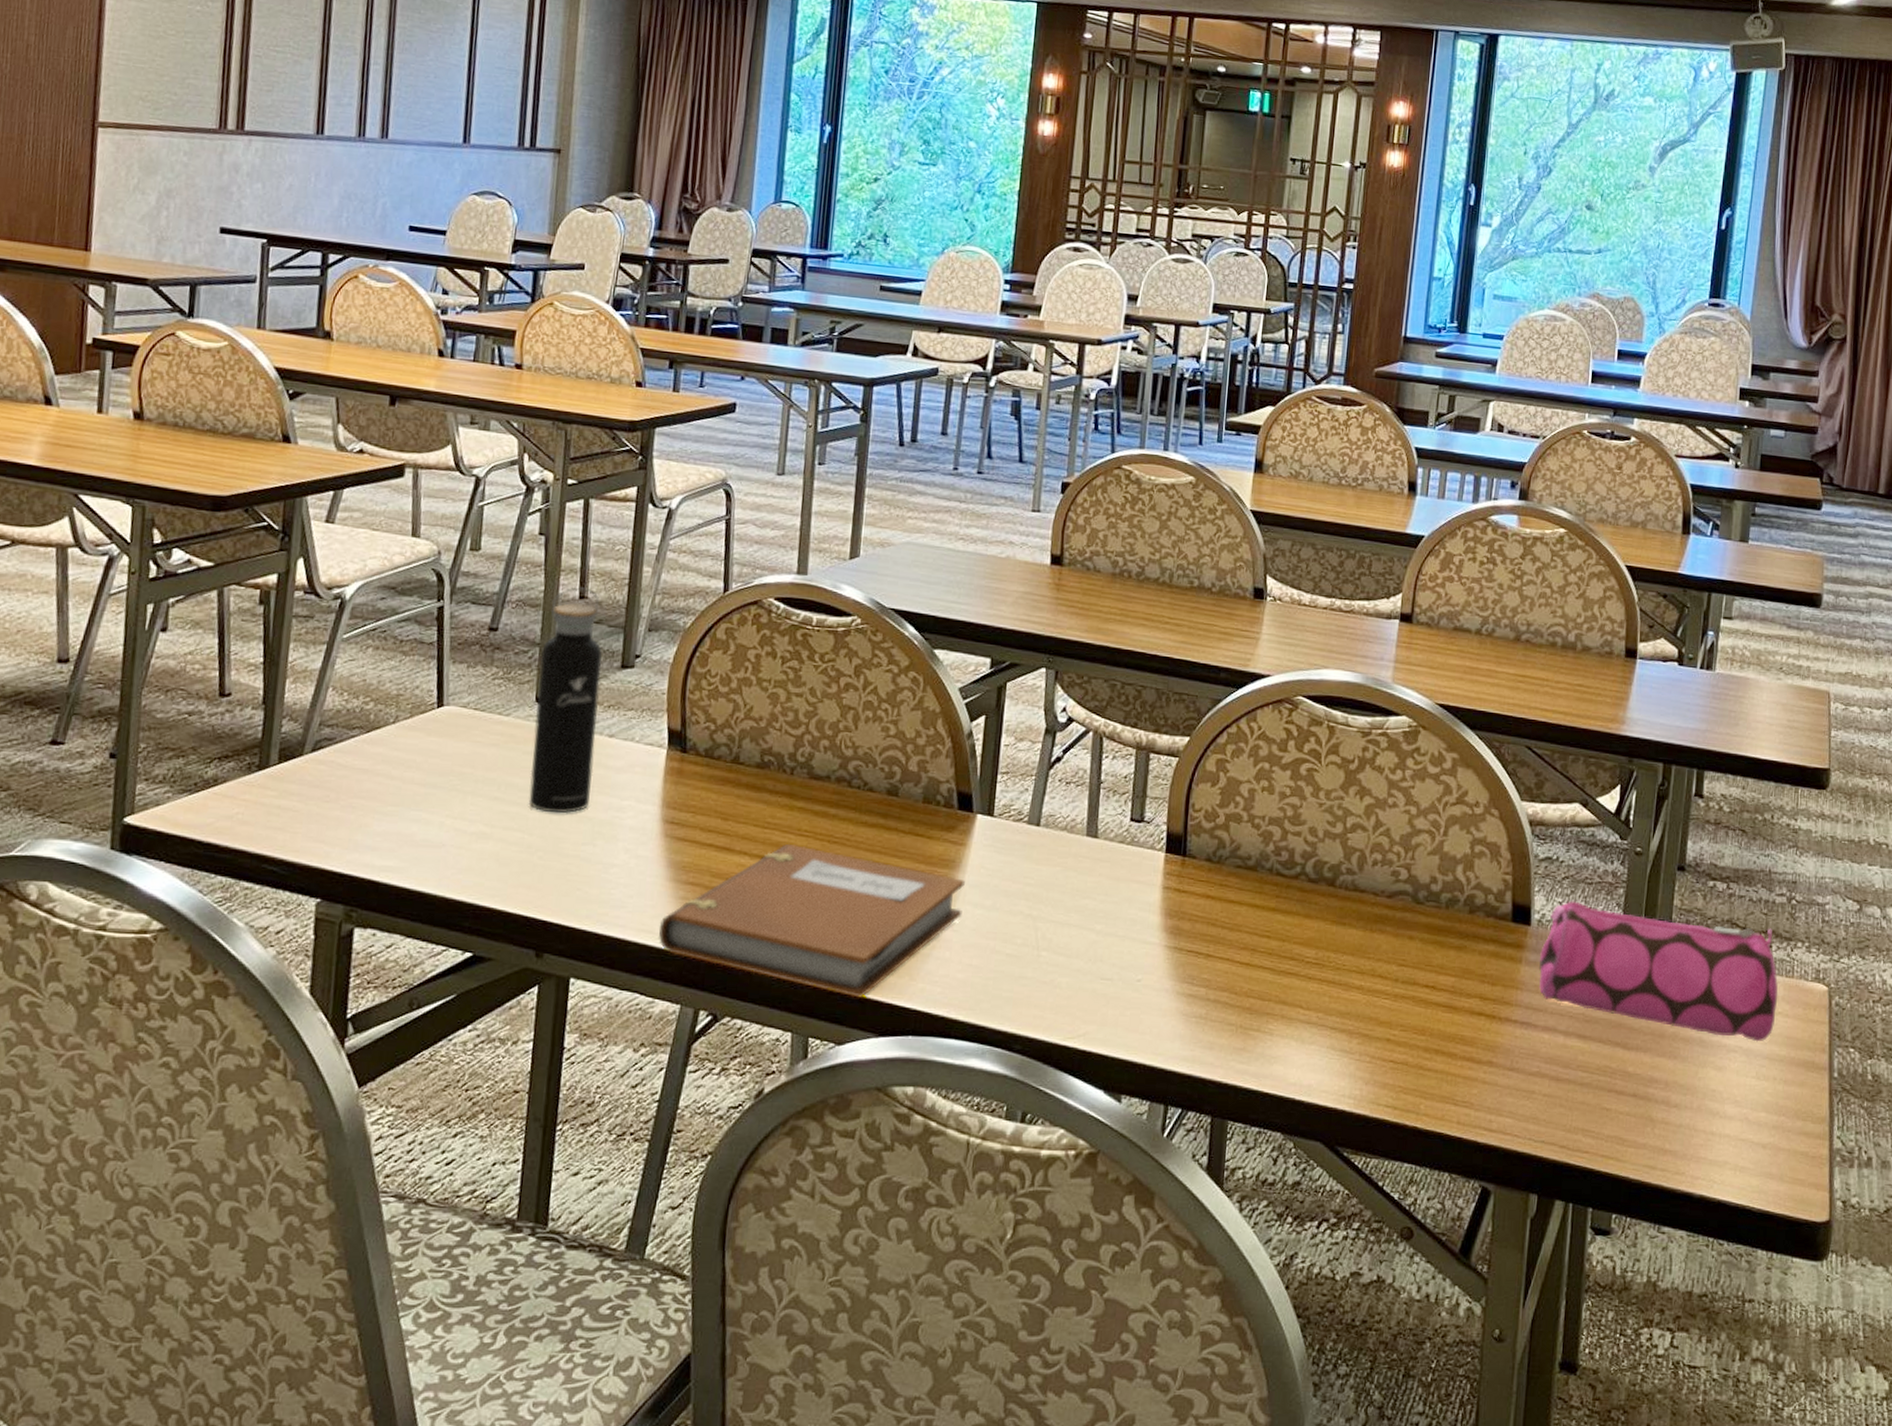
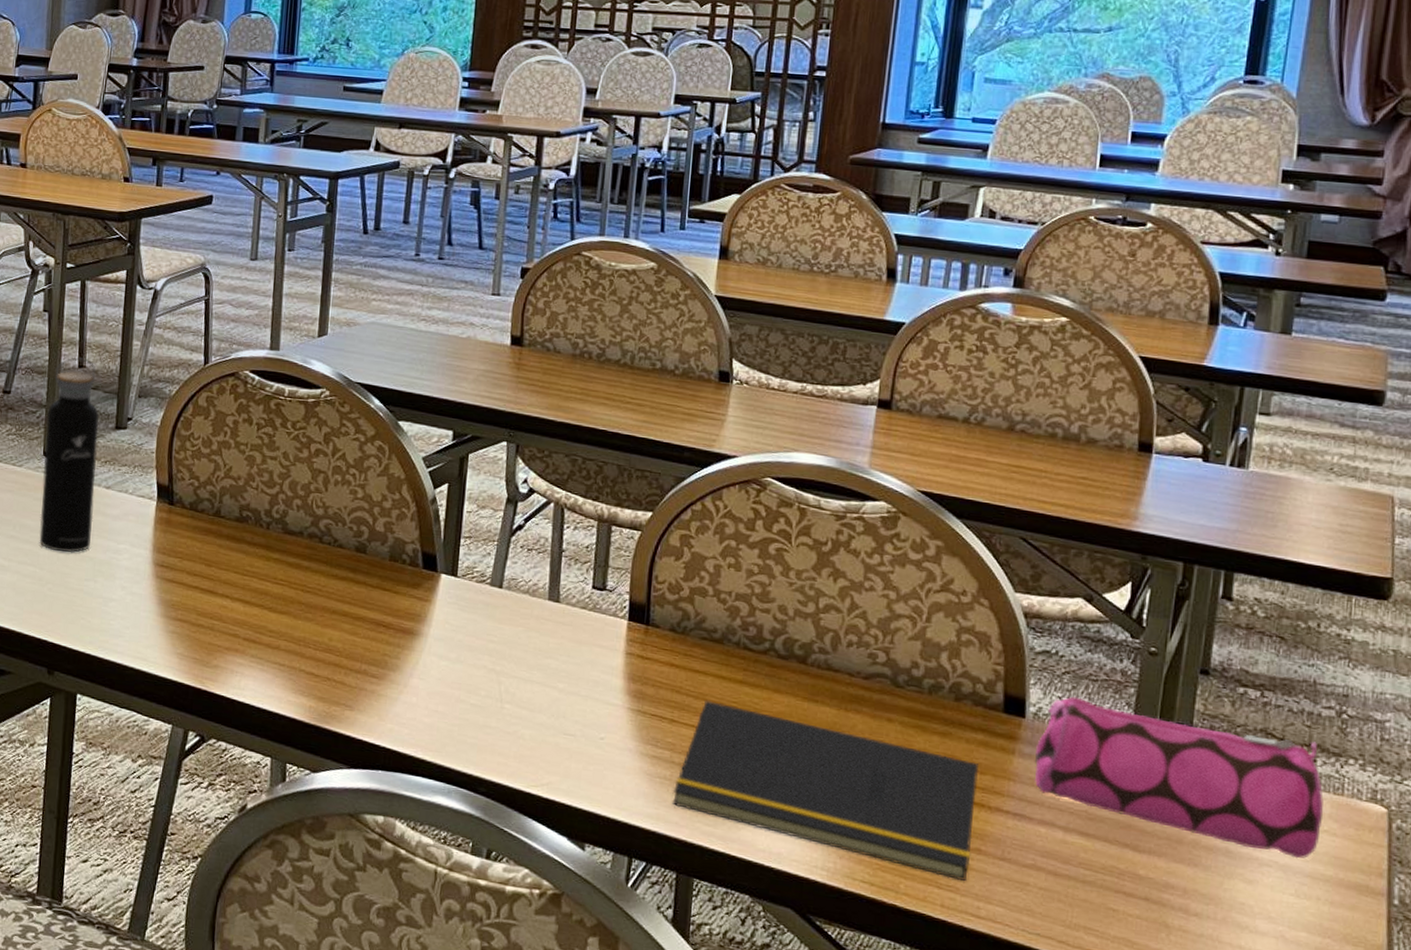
notebook: present [658,843,965,998] -> none [151,590,430,733]
notepad: none [1207,930,1491,1095] -> present [672,699,979,881]

